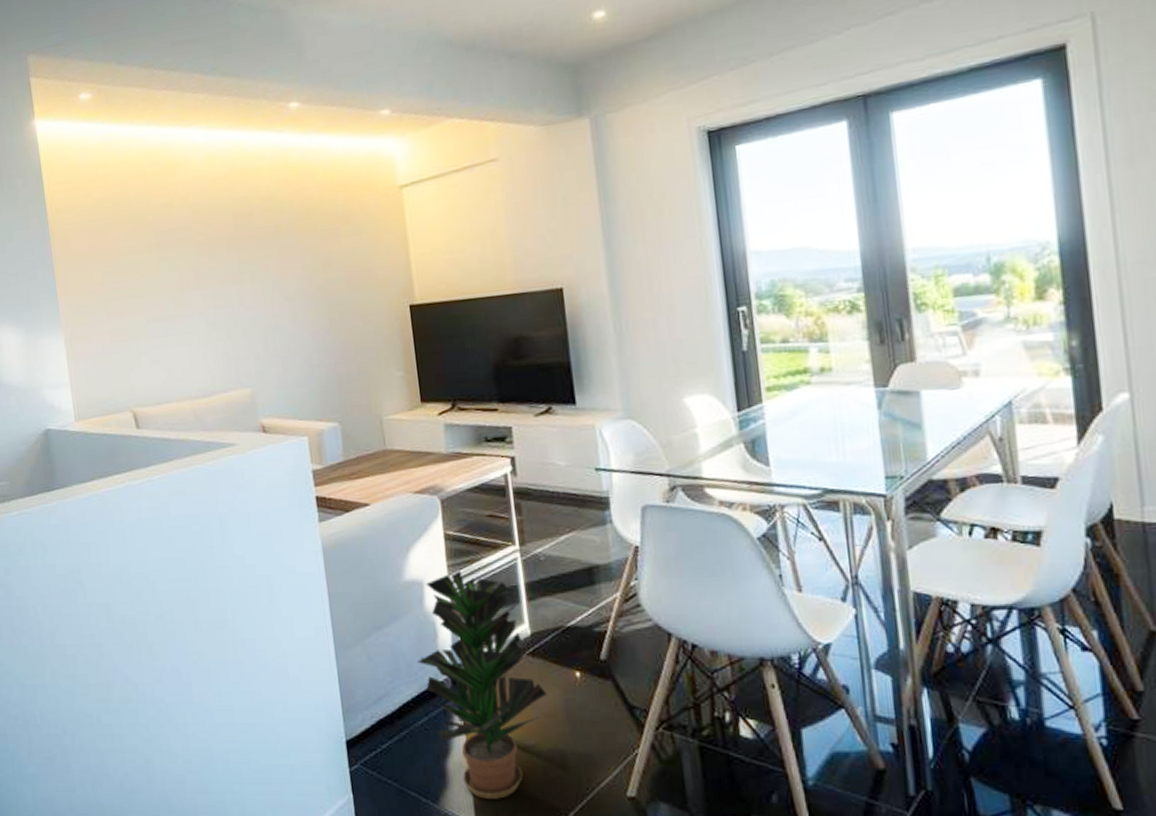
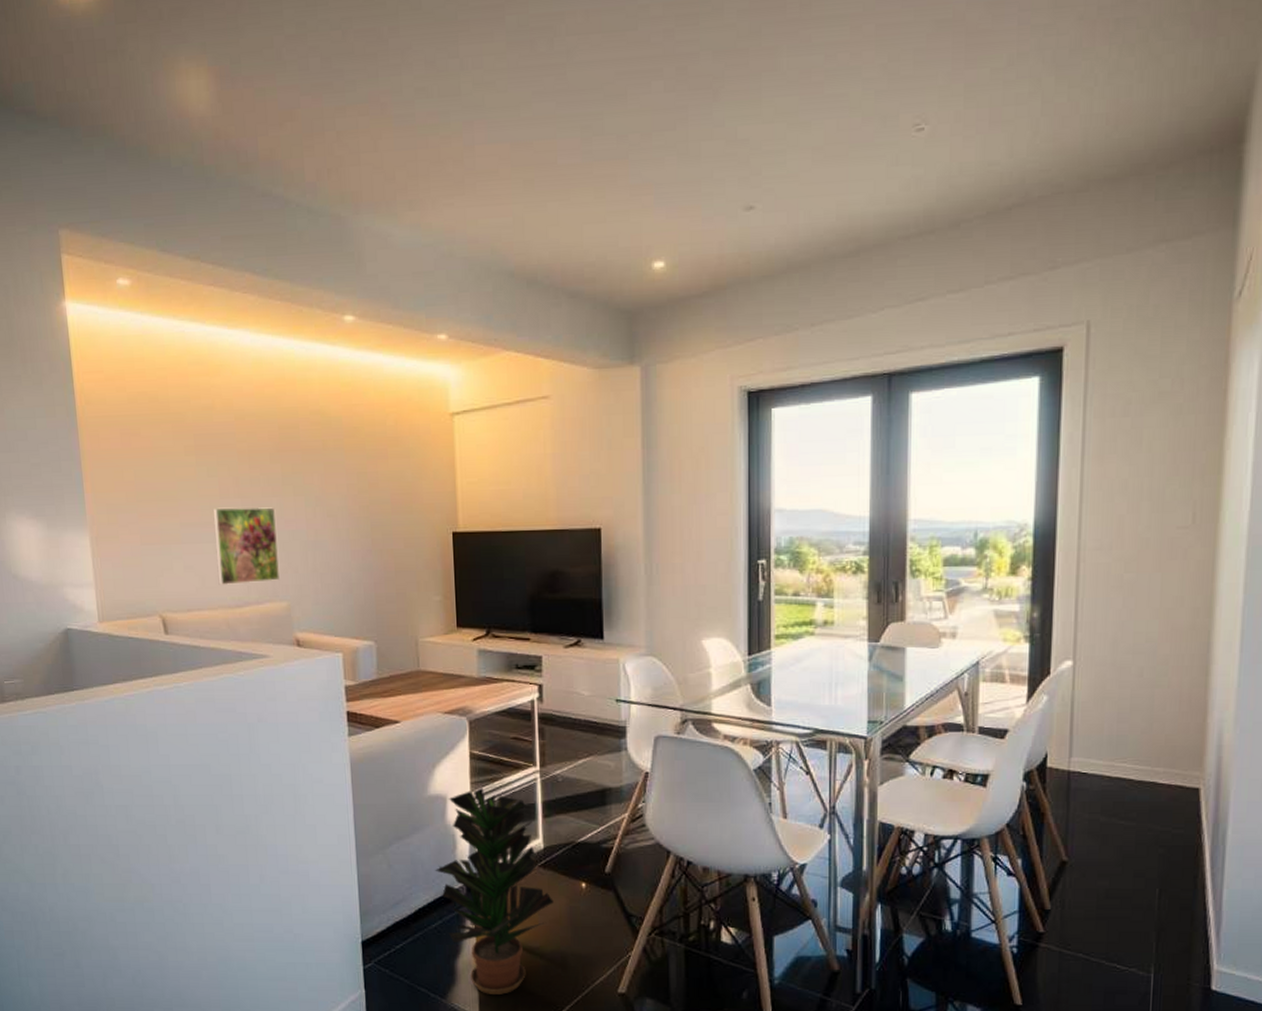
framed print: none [175,295,242,376] -> present [212,507,279,585]

